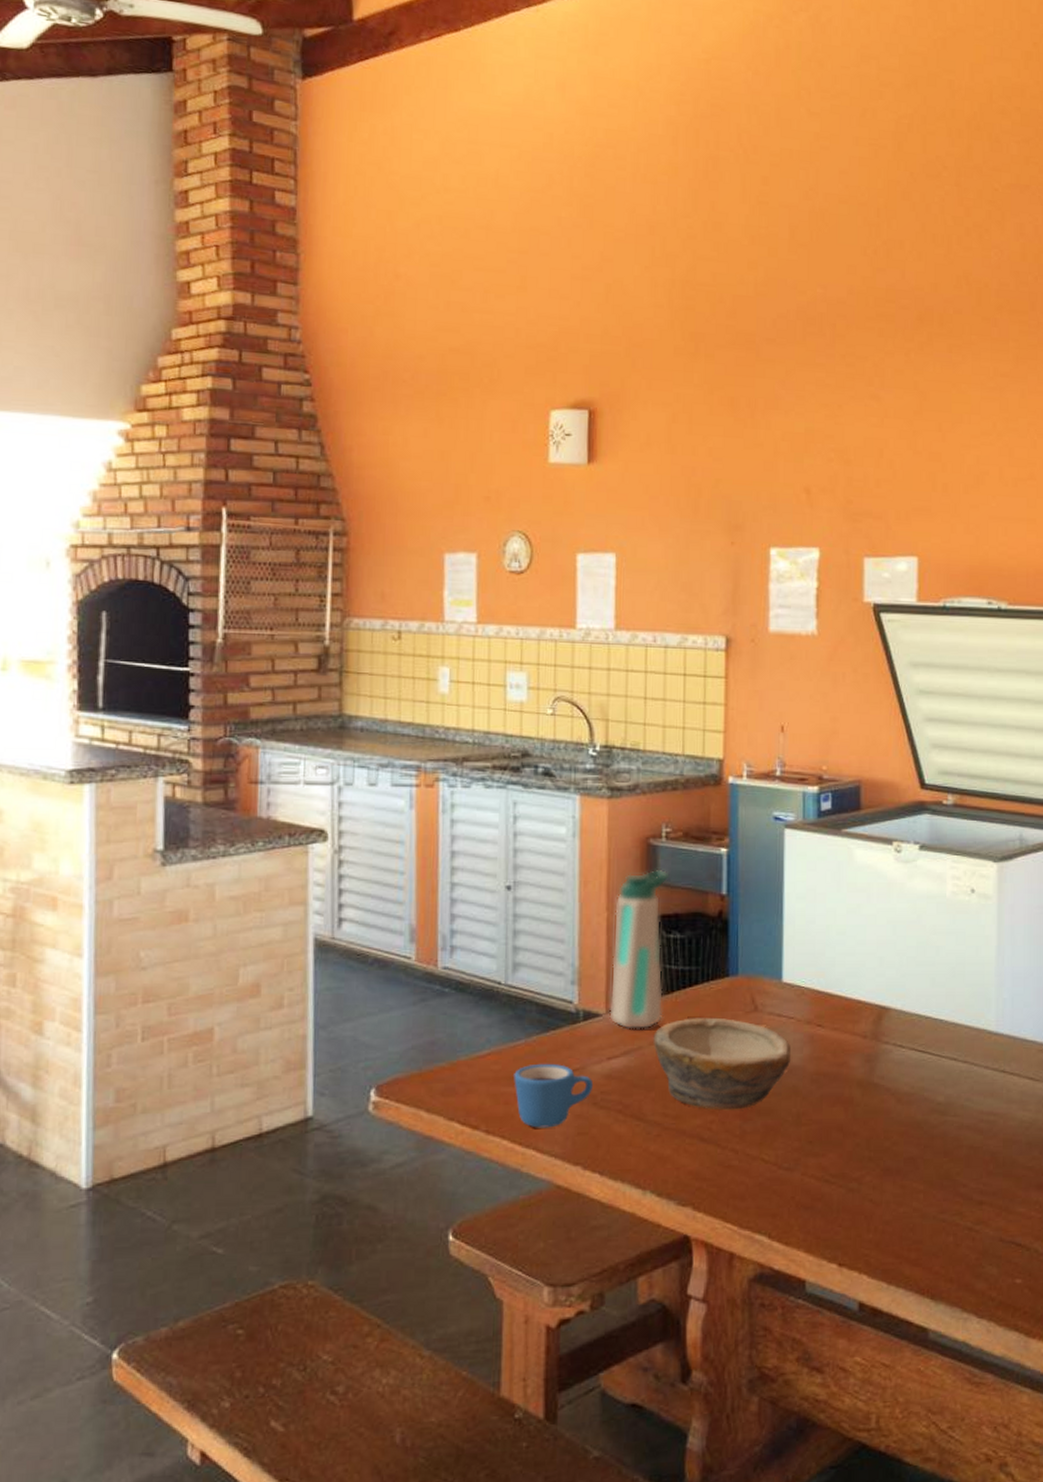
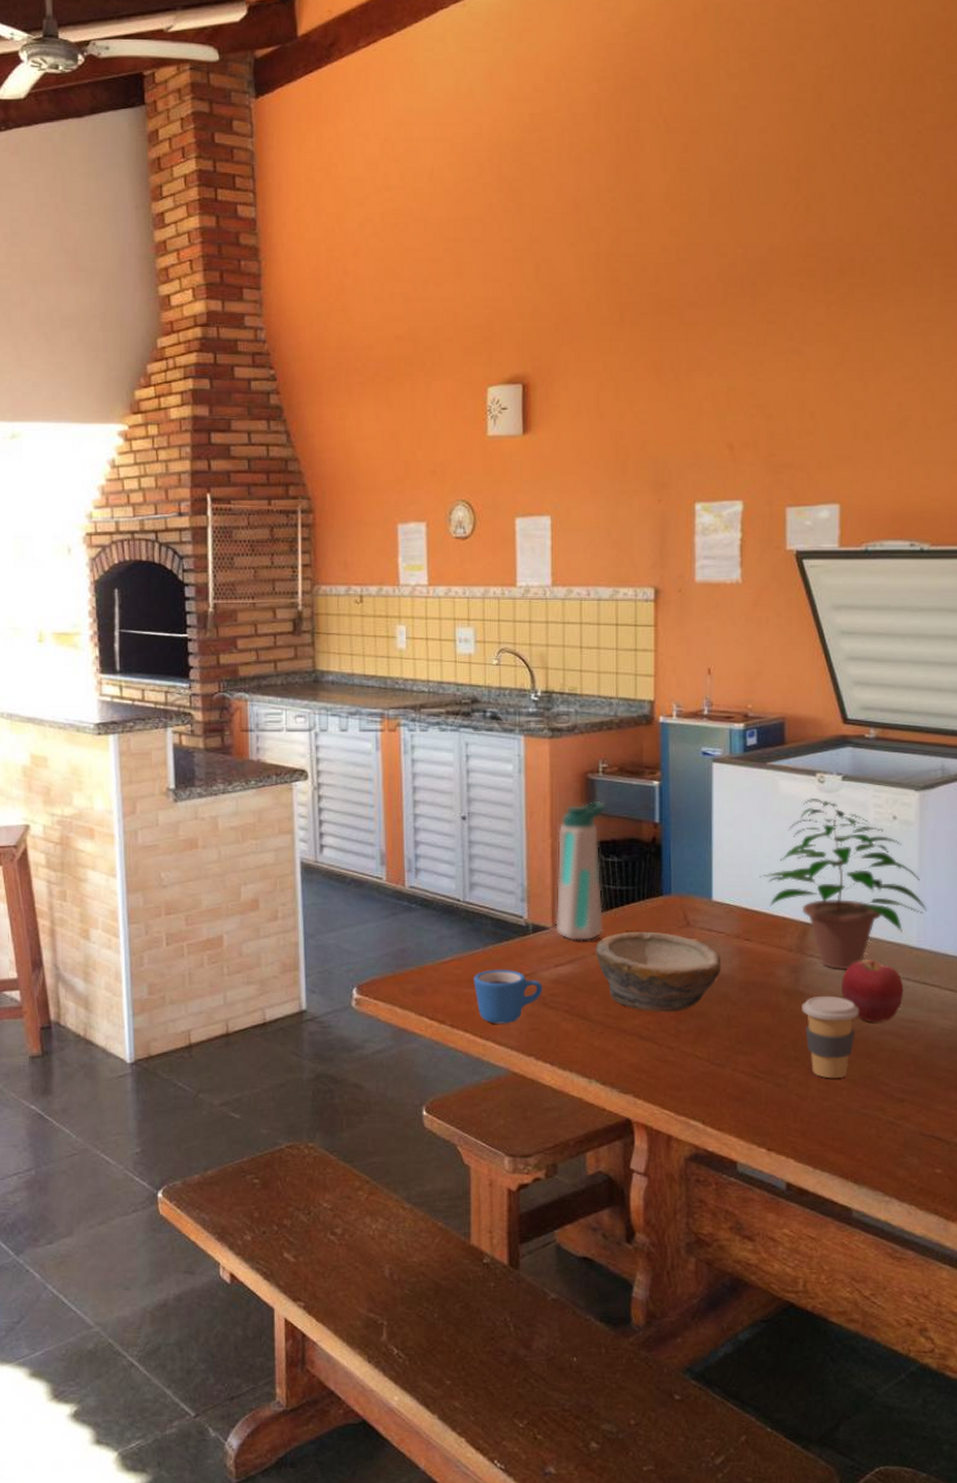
potted plant: none [833,868,1006,1057] -> present [760,797,928,969]
coffee cup: none [876,1087,937,1181] -> present [802,995,859,1079]
apple: none [918,1046,983,1117] -> present [842,959,904,1023]

